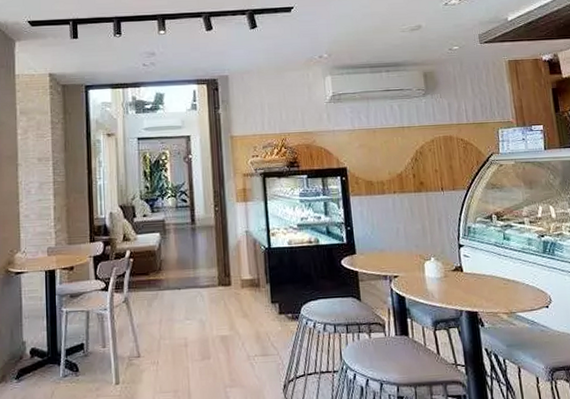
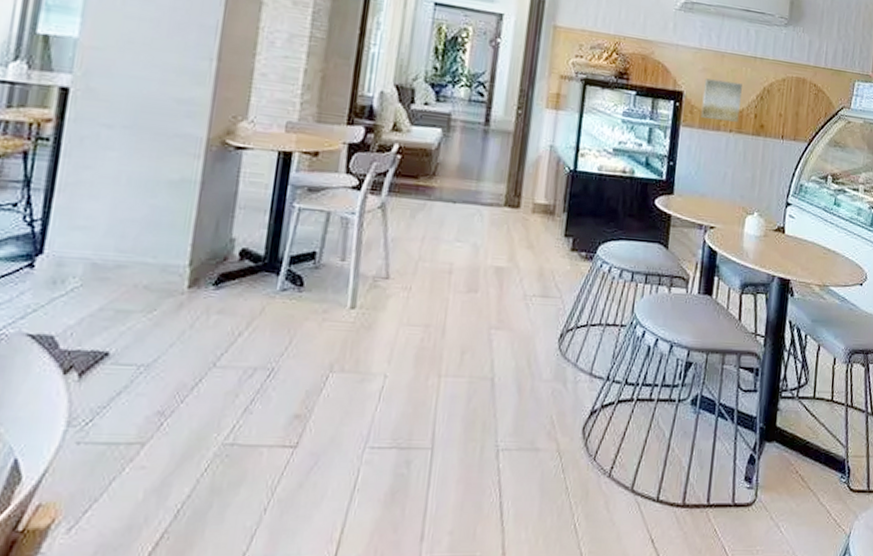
wall art: none [363,151,400,186] -> present [700,78,742,122]

